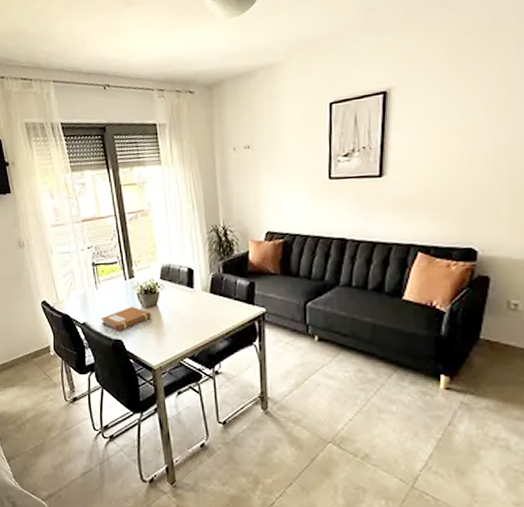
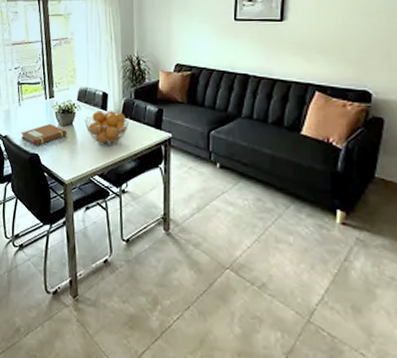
fruit basket: none [169,288,220,326] -> present [84,110,130,146]

